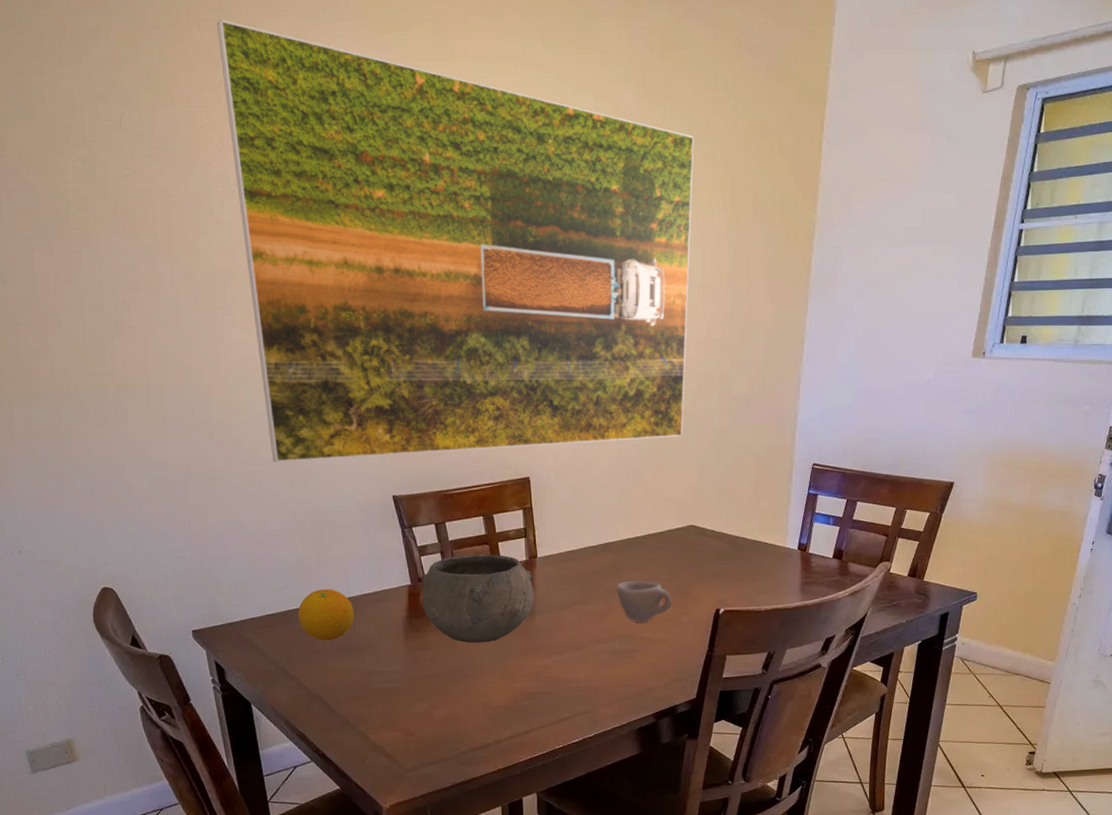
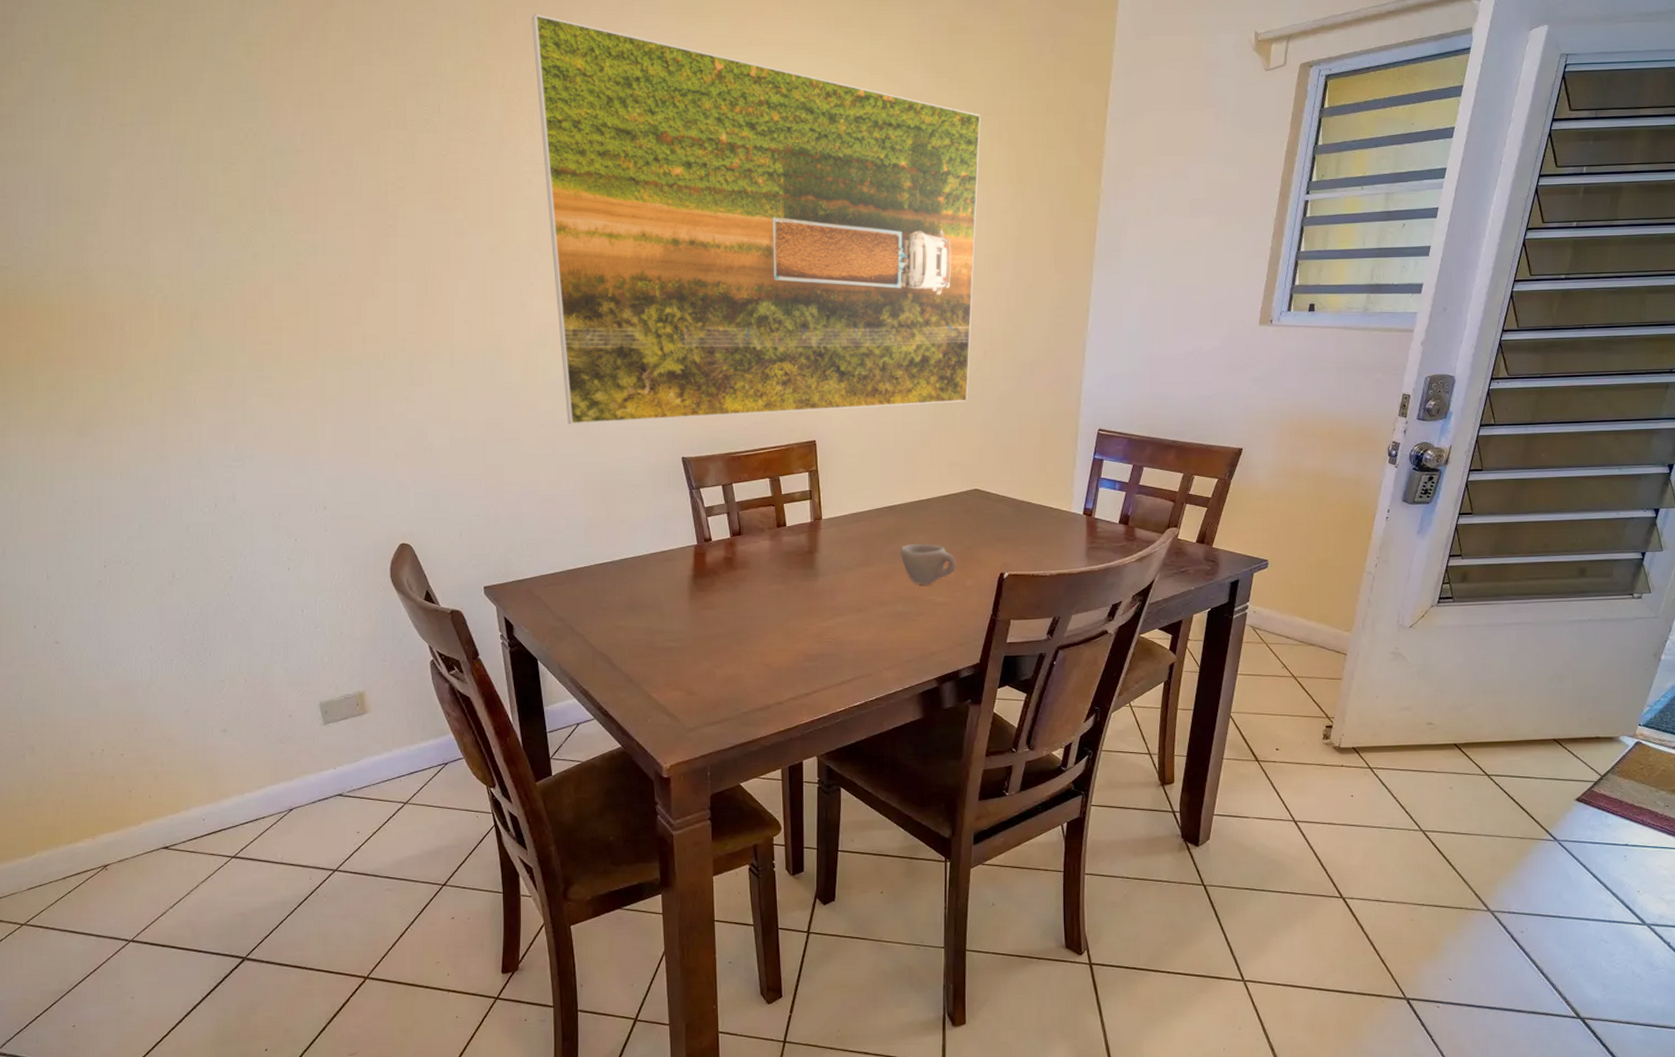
fruit: present [298,589,354,640] -> none [586,548,641,598]
bowl: present [420,554,534,643] -> none [706,515,818,604]

